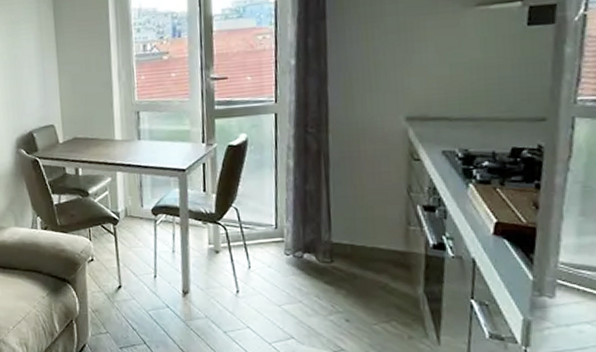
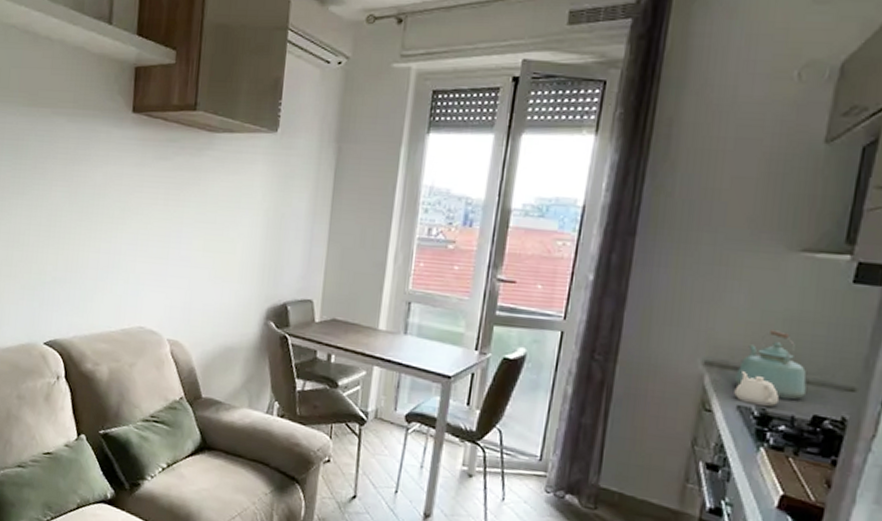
kettle: none [435,78,503,139] -> present [734,329,807,400]
teapot: none [437,119,480,149] -> present [734,370,780,408]

